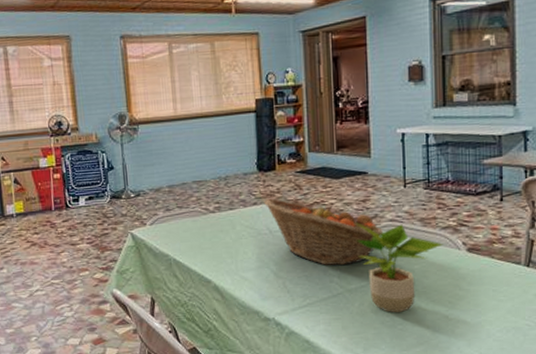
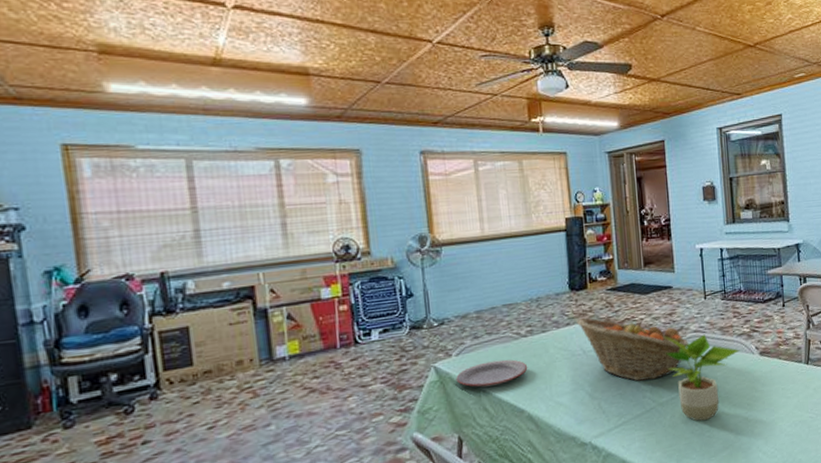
plate: none [150,232,215,256] -> present [456,359,528,388]

